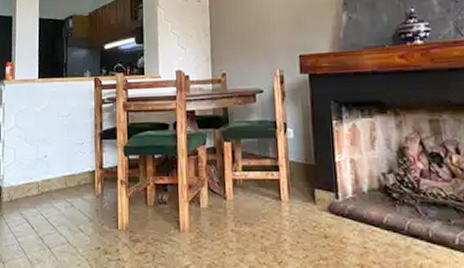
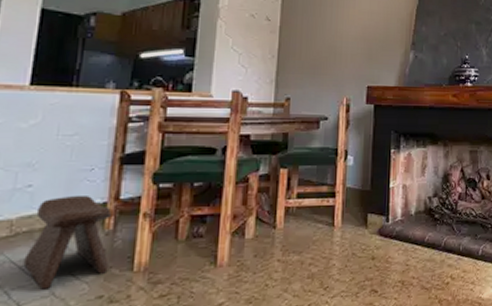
stool: none [48,164,101,238] -> present [23,195,112,290]

